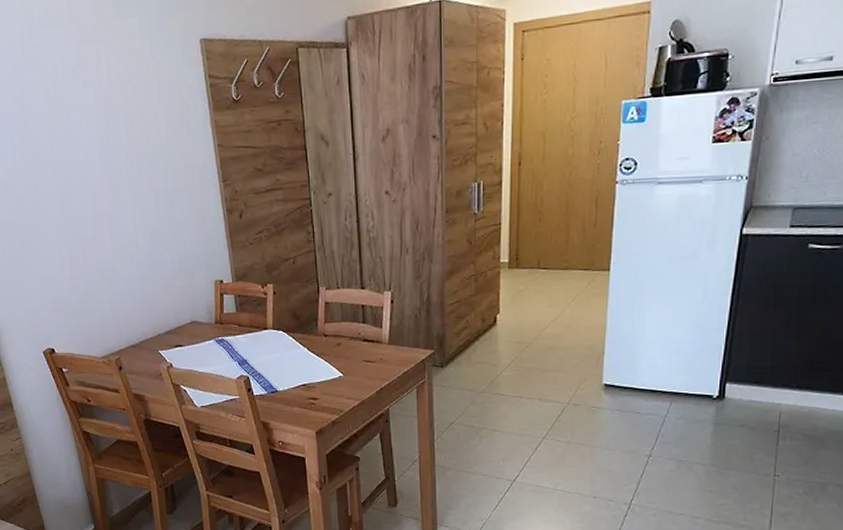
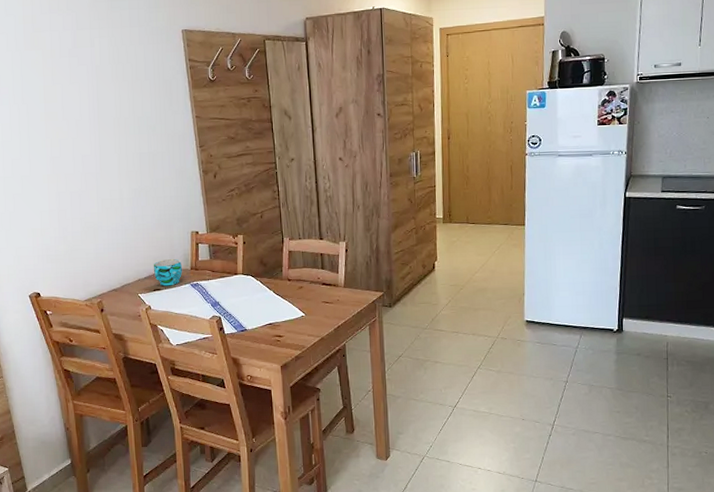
cup: none [174,312,207,342] -> present [154,259,183,286]

